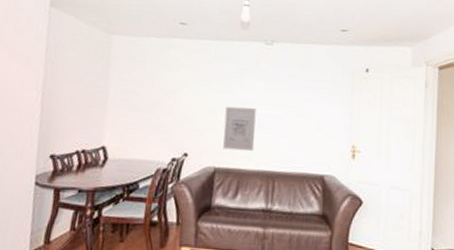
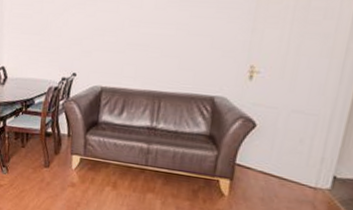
wall art: present [223,106,256,152] -> none [110,26,144,72]

